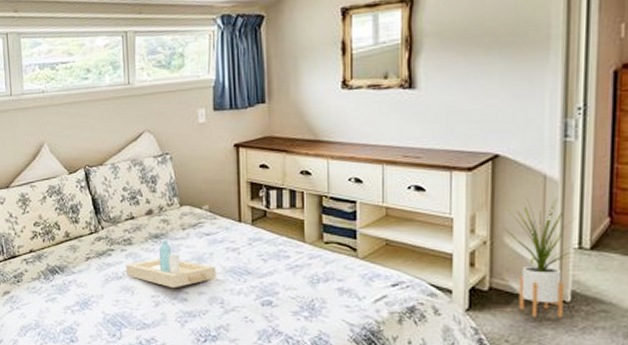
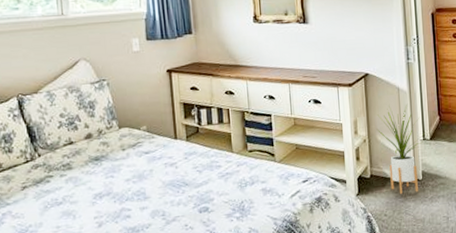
serving tray: present [126,241,216,289] -> none [66,162,157,207]

